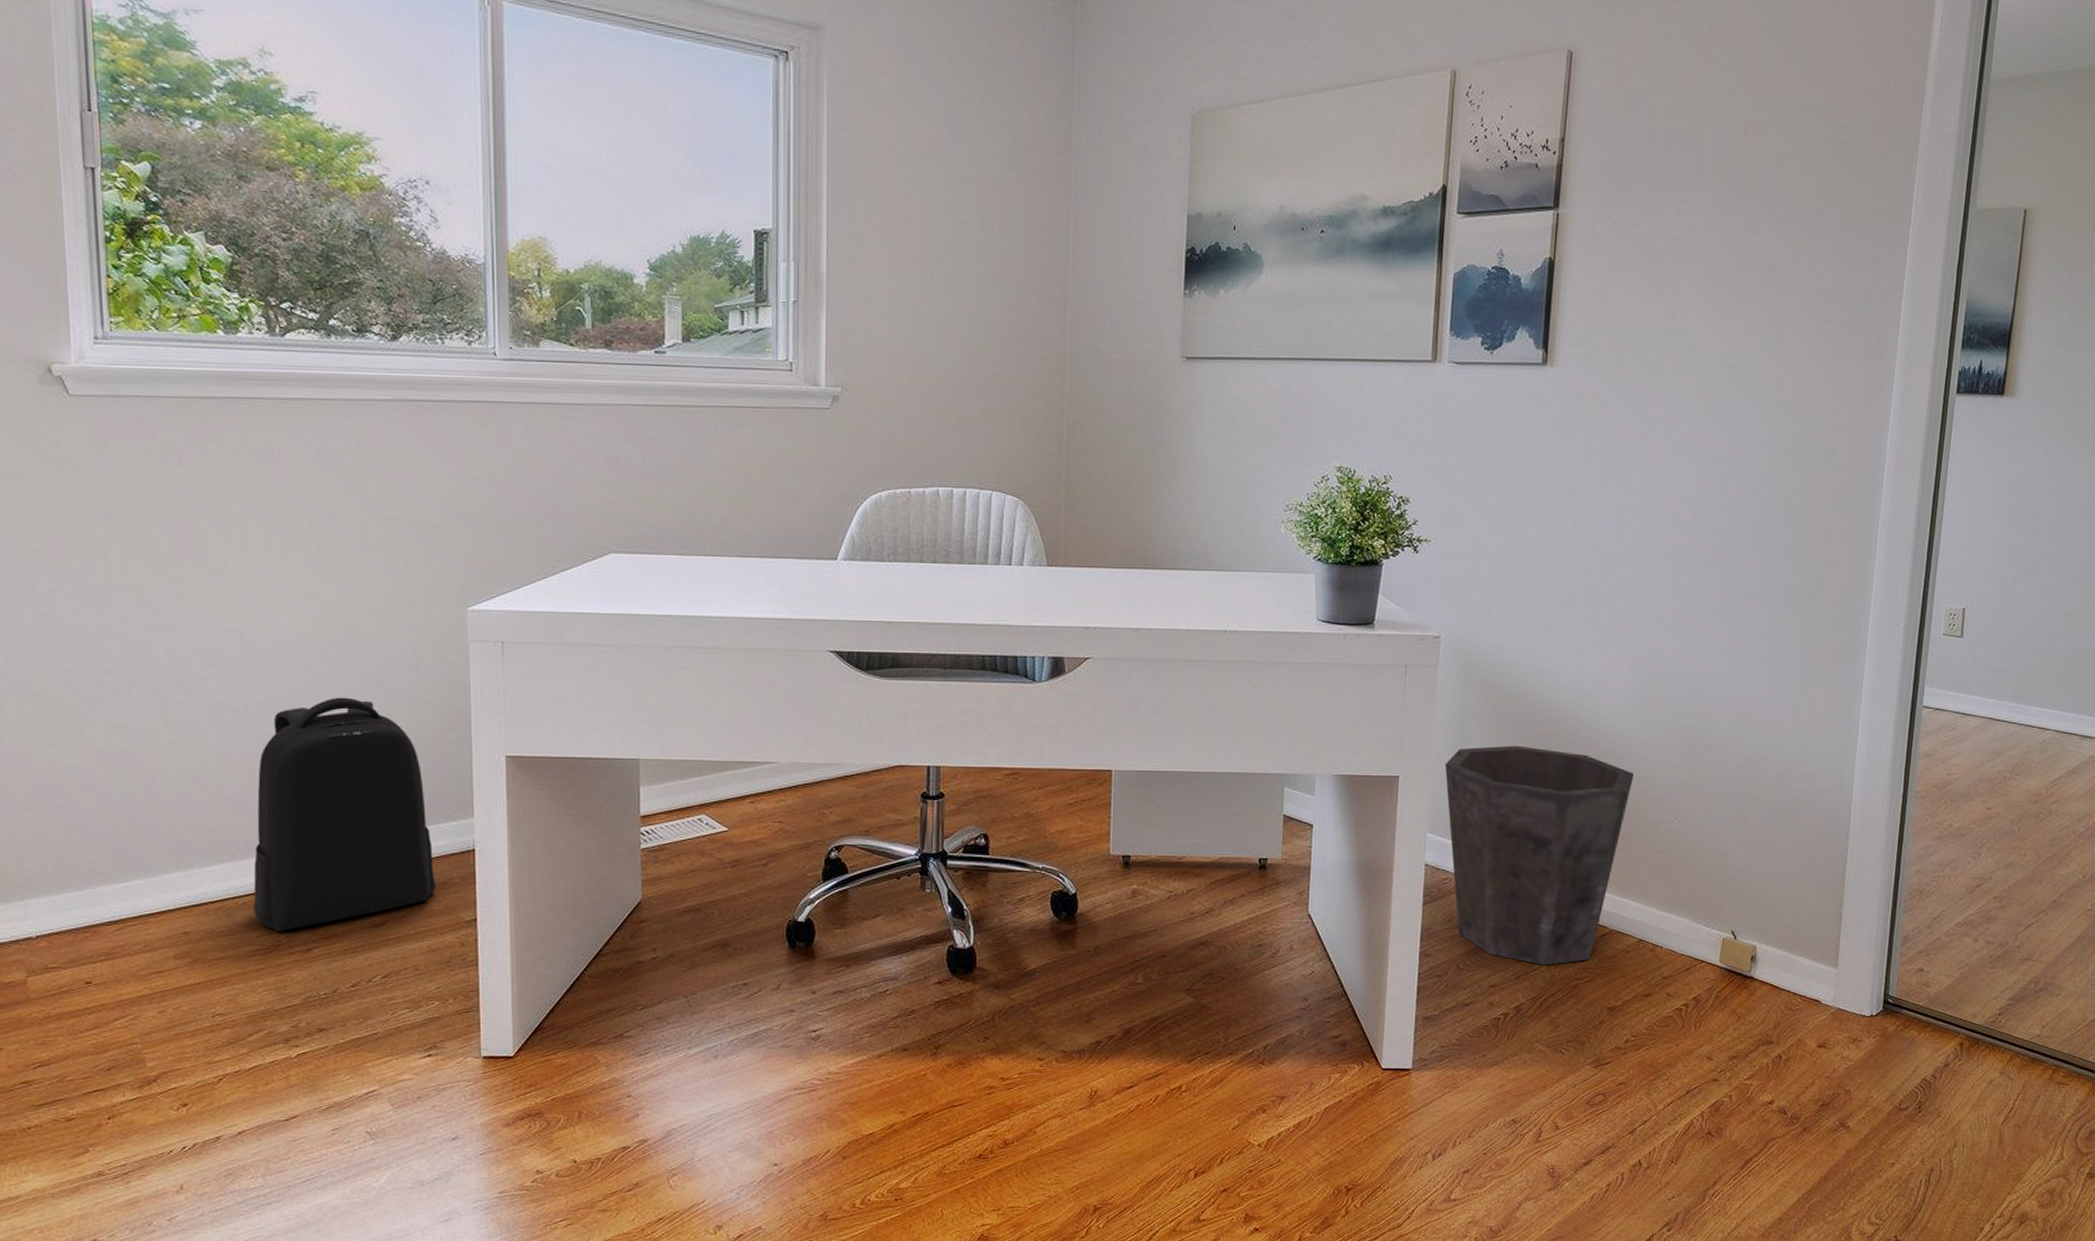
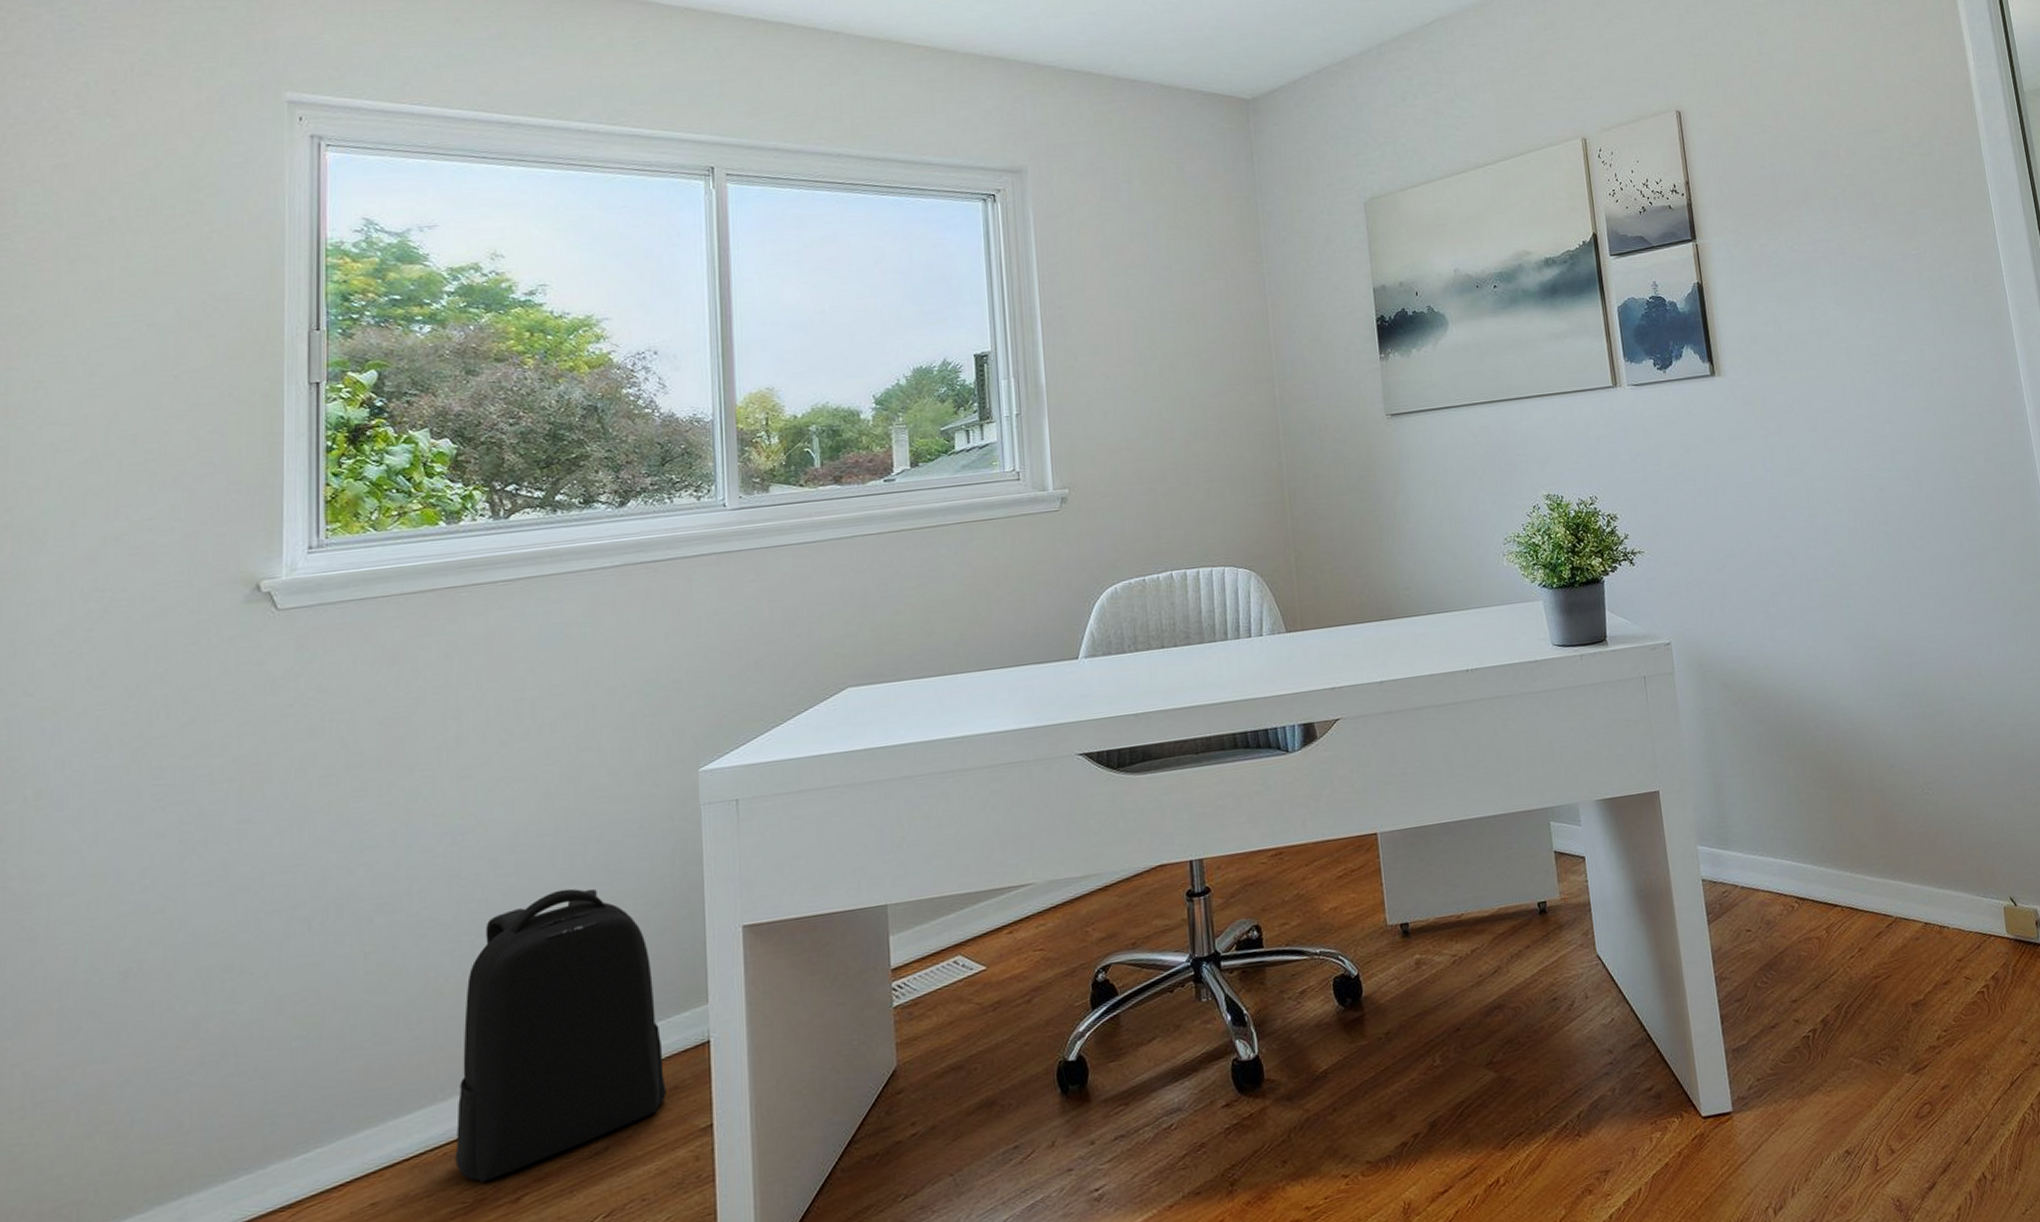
waste bin: present [1444,745,1634,965] -> none [1700,738,1883,969]

